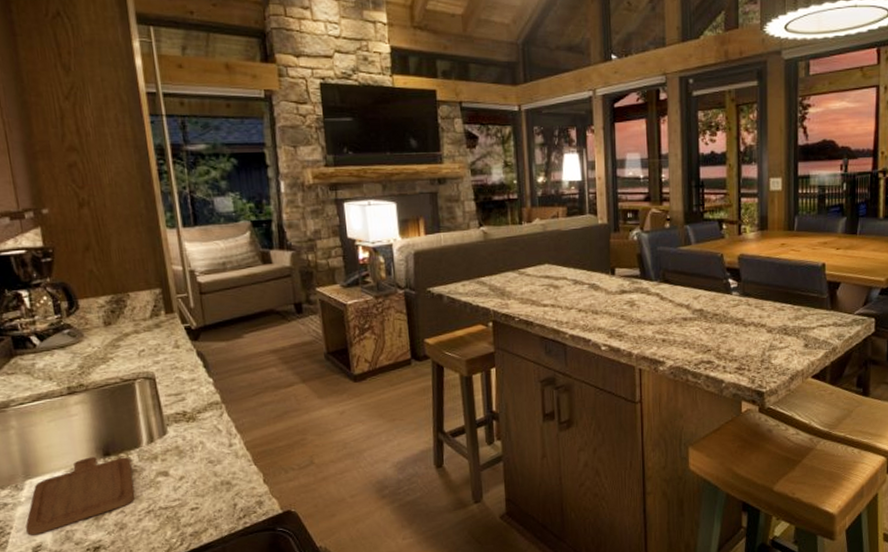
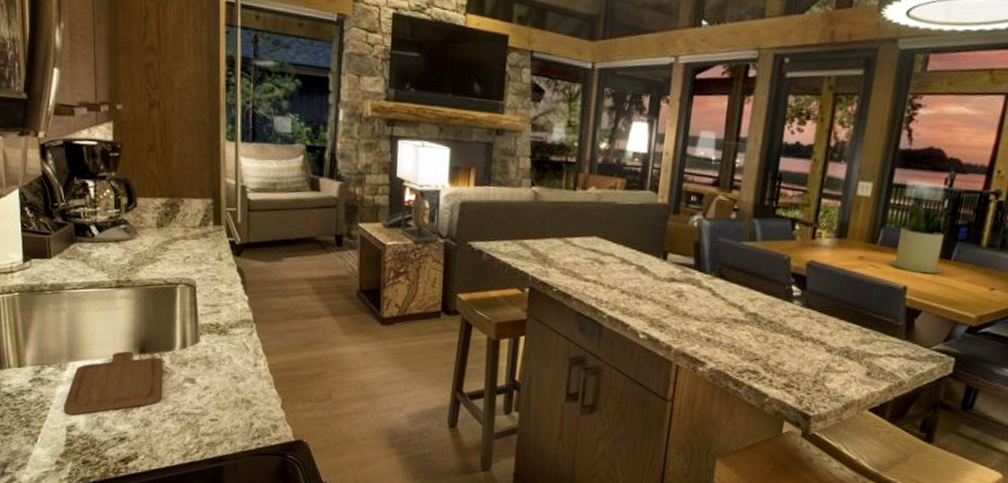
planter: none [808,188,851,250] -> present [890,202,949,275]

